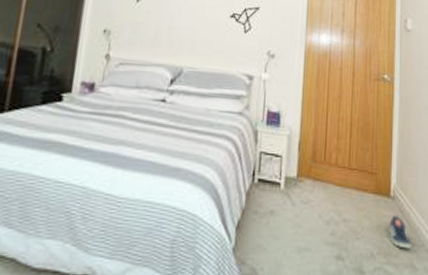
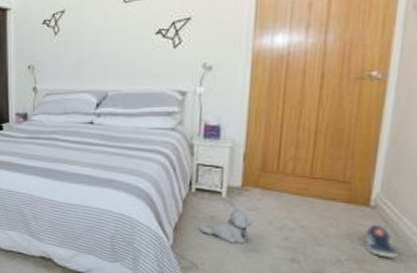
plush toy: none [259,203,307,242] -> present [198,210,254,244]

